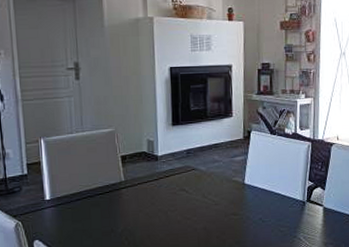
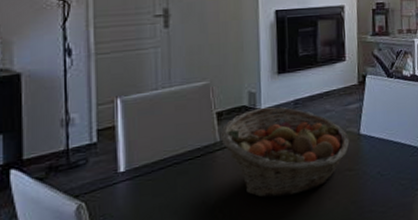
fruit basket: none [125,154,235,232] -> present [221,107,350,198]

